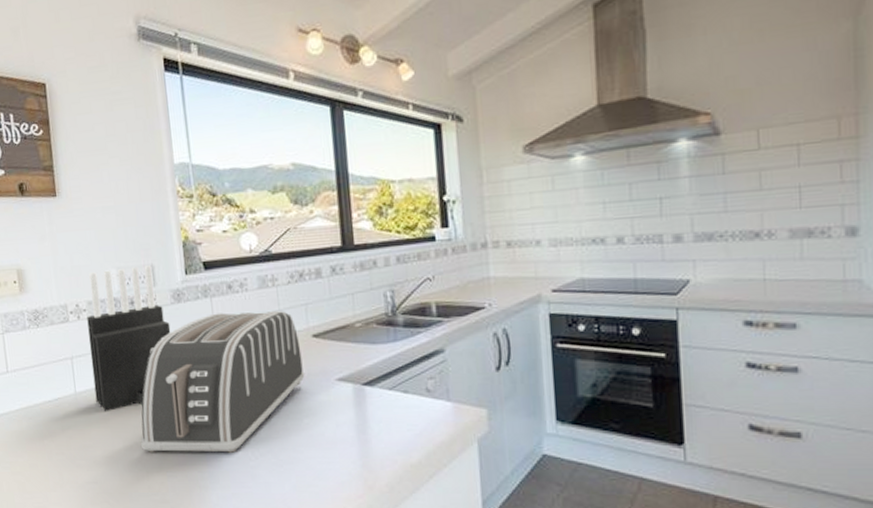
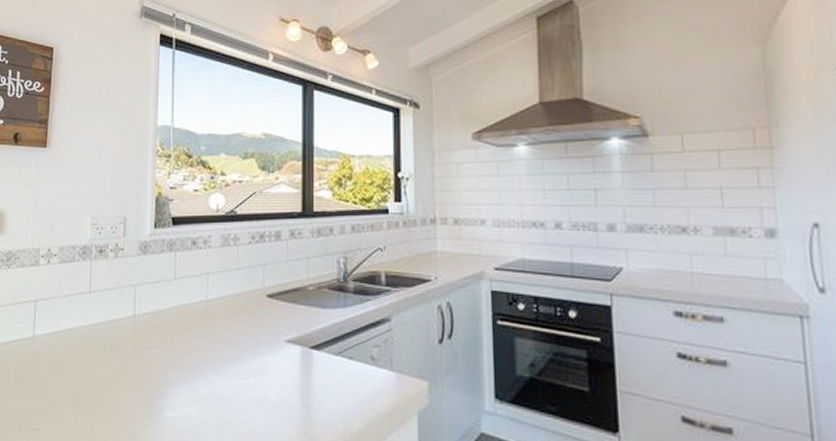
knife block: present [87,265,171,412] -> none [52,217,134,358]
toaster: present [141,311,305,453] -> none [89,267,256,409]

